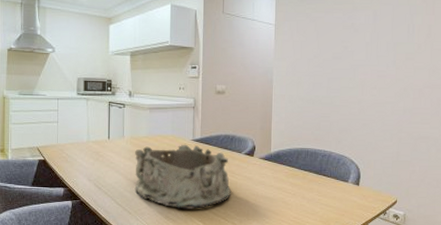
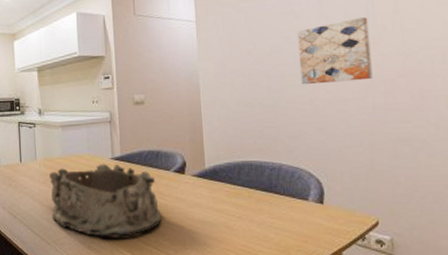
wall art: none [353,36,408,88] -> present [296,17,373,85]

